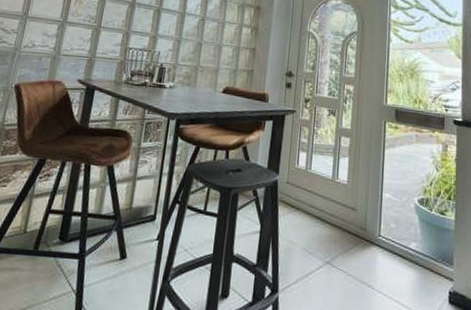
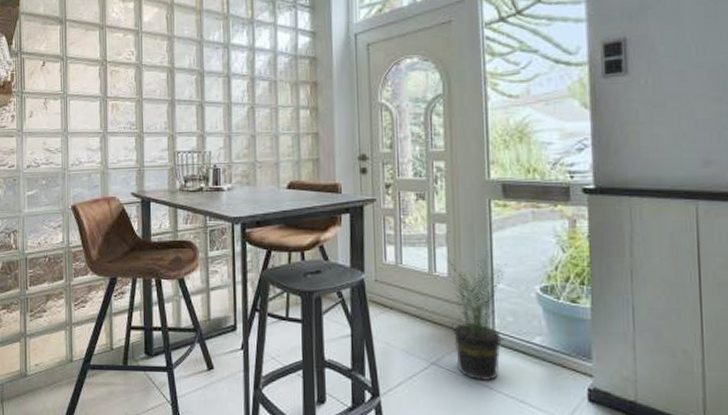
potted plant: none [345,164,394,281] -> present [443,251,507,381]

